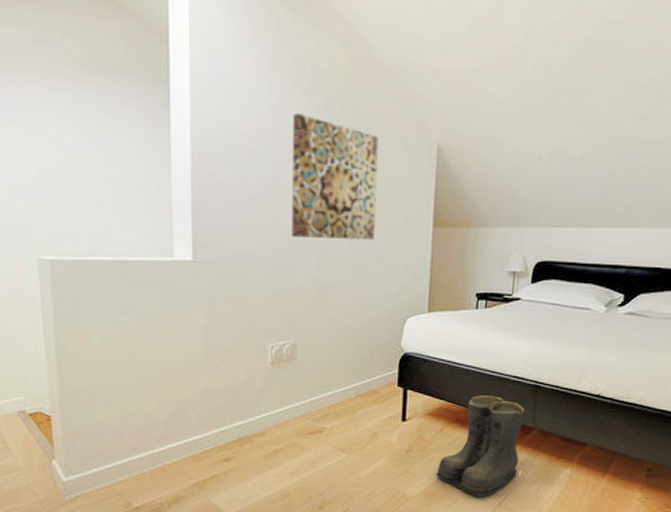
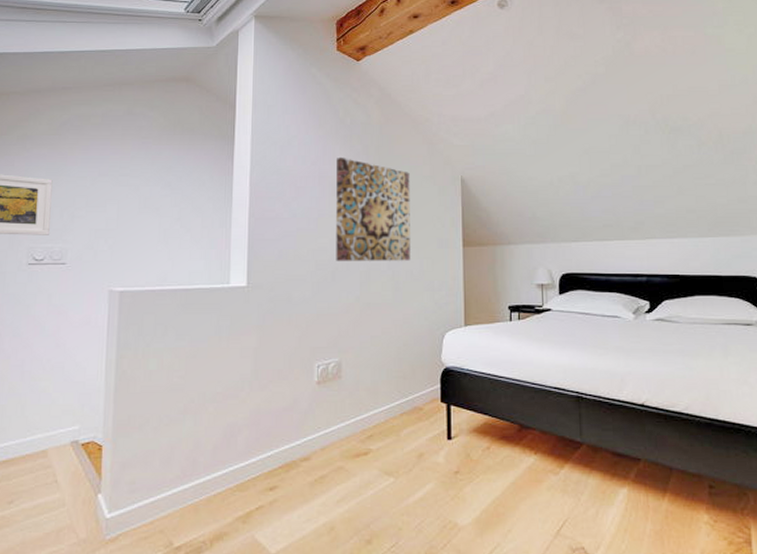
boots: present [435,395,524,498] -> none [486,409,574,525]

